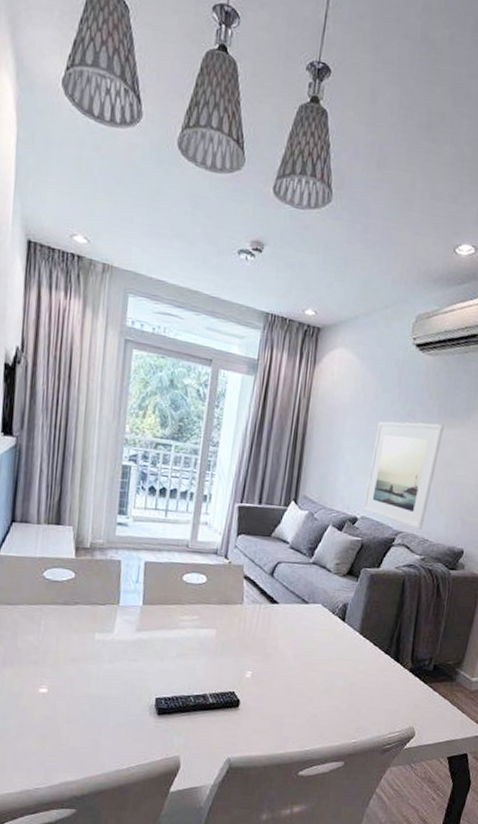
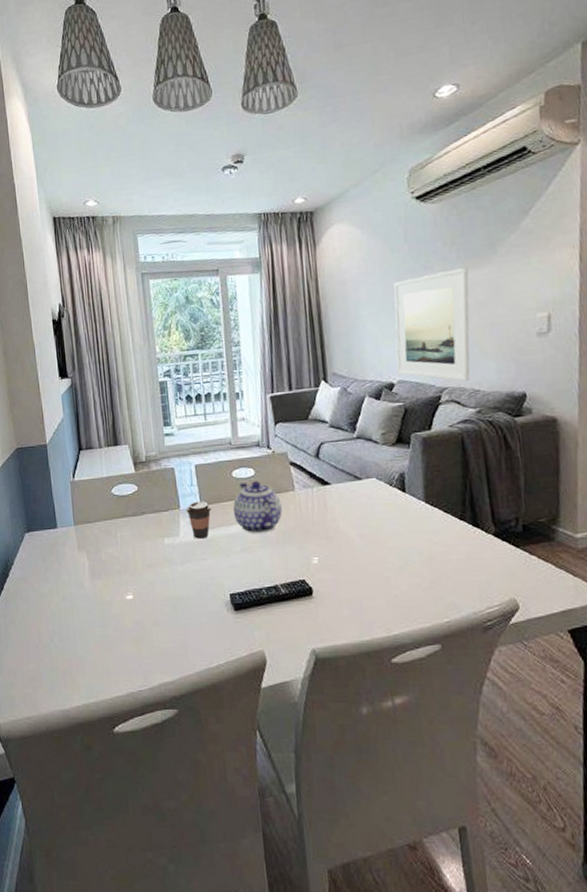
coffee cup: none [125,599,154,639] -> present [186,501,212,539]
teapot: none [176,587,228,642] -> present [233,481,282,533]

